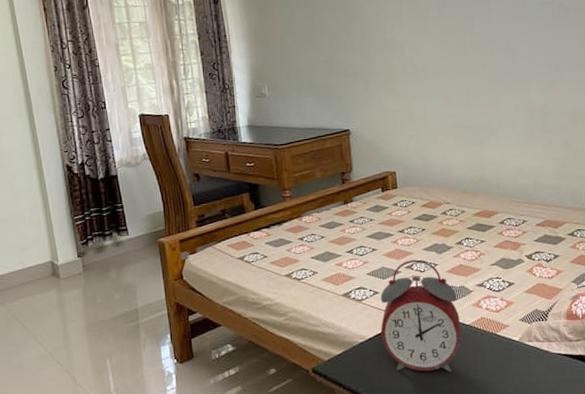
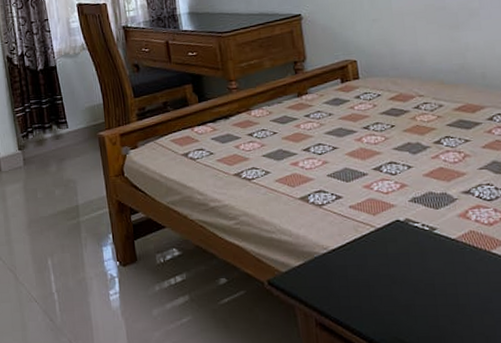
alarm clock: present [380,259,462,372] -> none [344,160,446,294]

